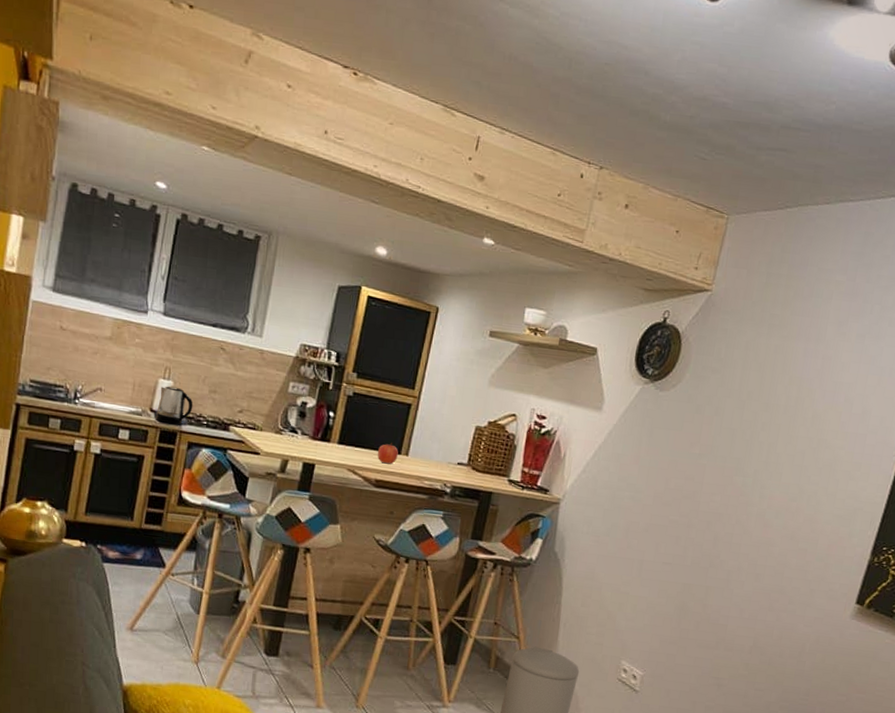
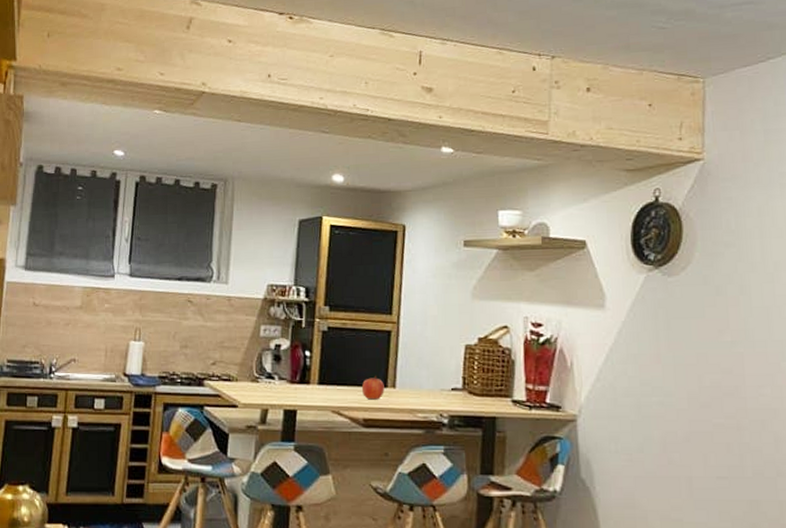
kettle: present [155,386,193,426] -> none [129,347,166,387]

